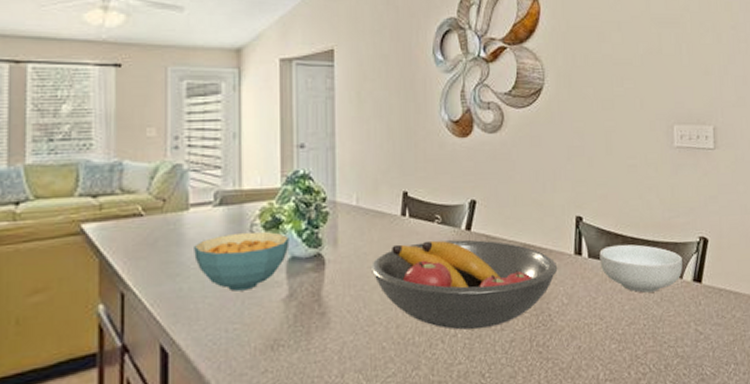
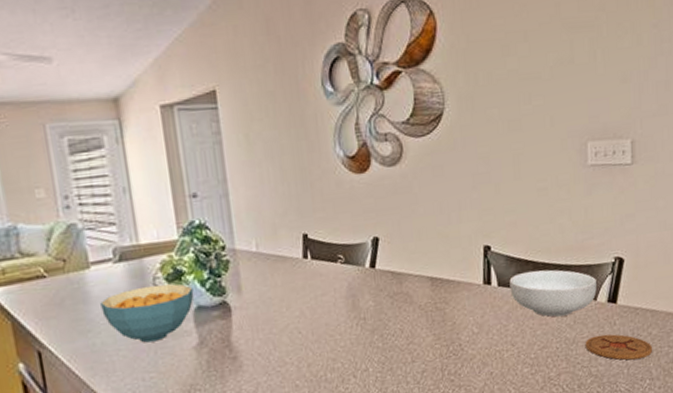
fruit bowl: present [370,239,558,330] -> none [276,276,467,365]
coaster: none [671,313,737,343] -> present [585,334,653,361]

